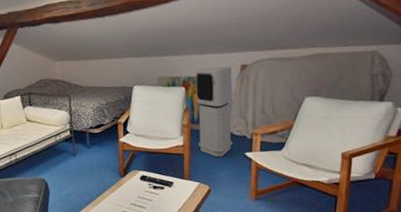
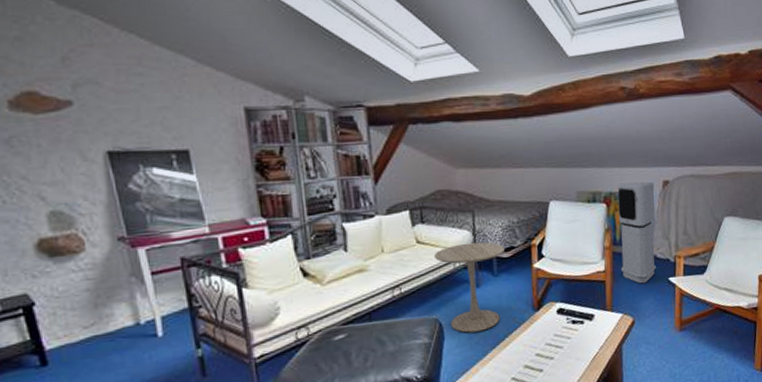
side table: none [39,120,96,192] -> present [433,242,505,333]

